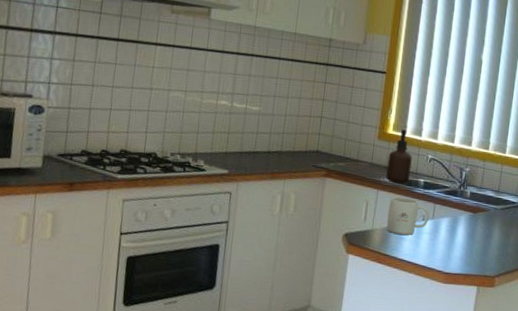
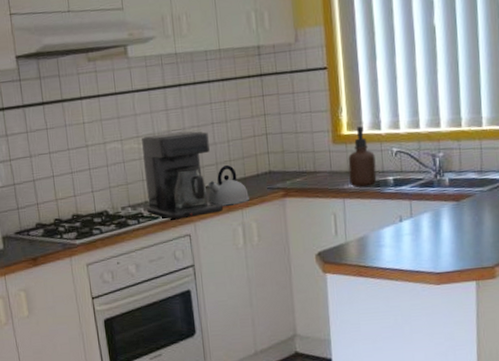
coffee maker: none [194,93,269,178] -> present [142,131,224,220]
kettle: none [255,136,295,175] -> present [208,165,251,206]
mug: present [386,196,430,235] -> none [359,200,407,242]

